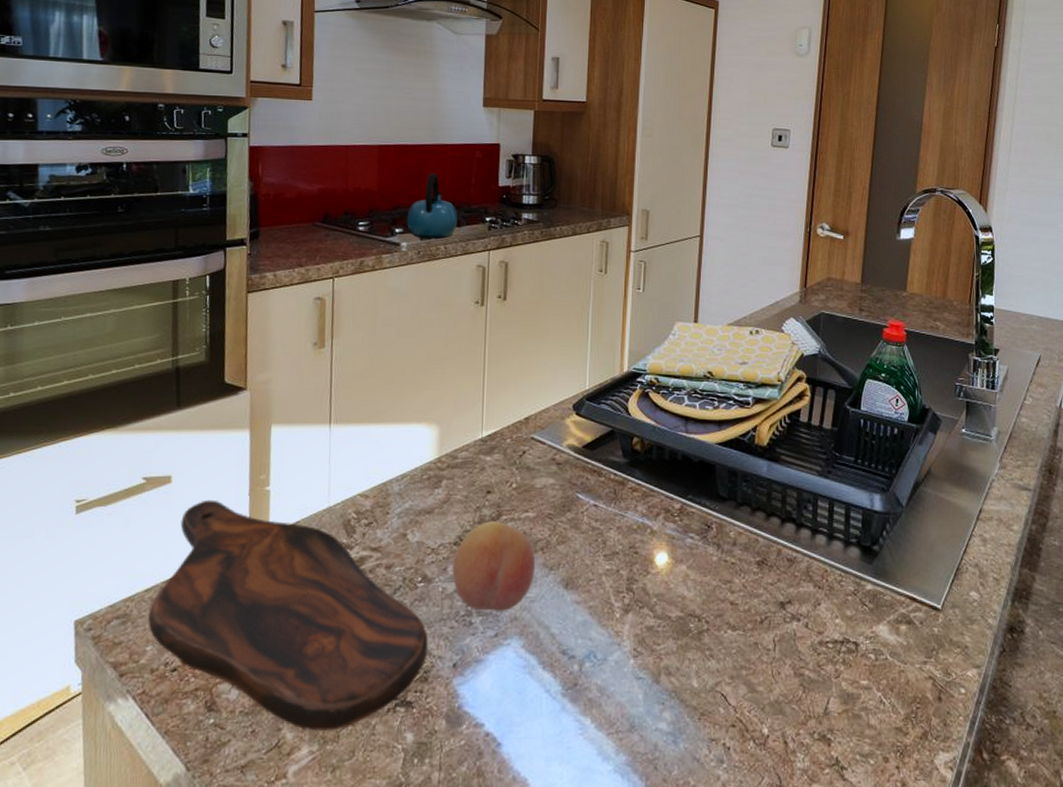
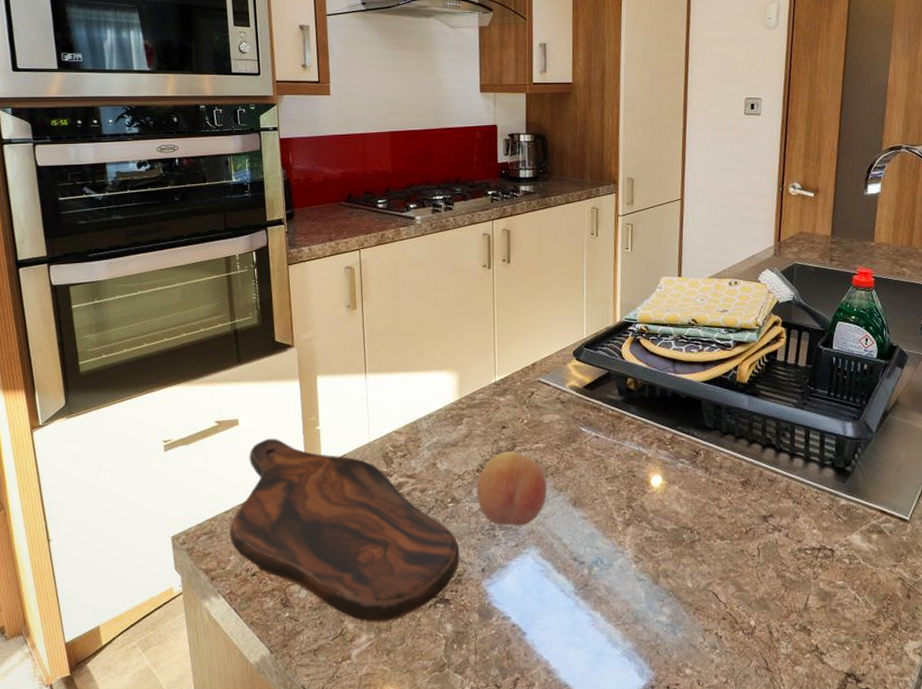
kettle: present [406,173,458,240] -> none [419,154,464,213]

